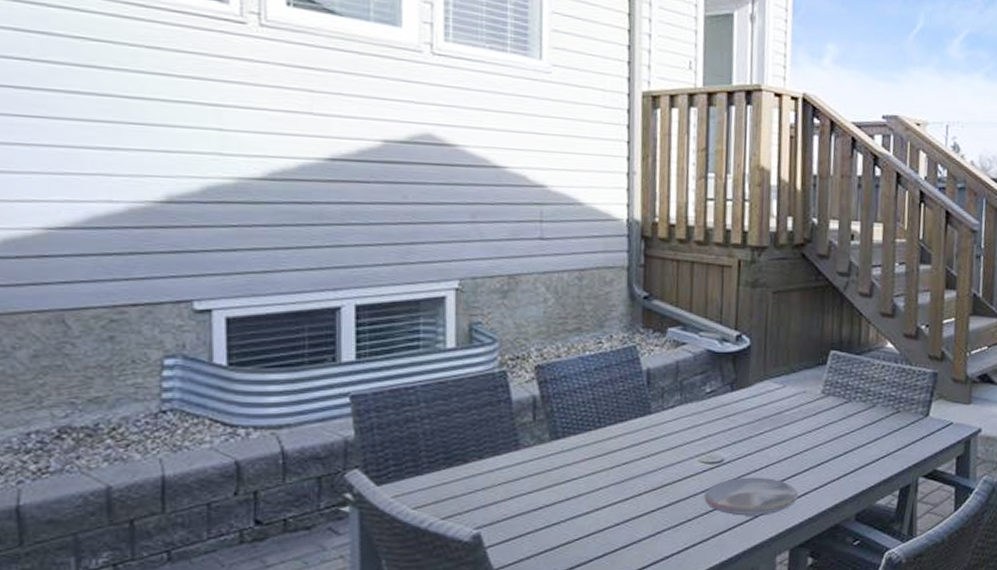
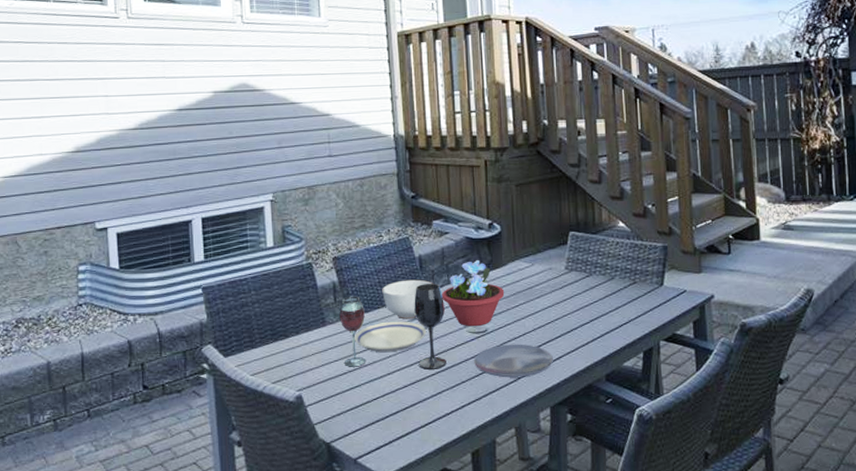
wineglass: none [538,414,572,501] -> present [339,296,366,367]
plate: none [556,446,648,483] -> present [355,321,426,352]
bowl: none [596,397,662,445] -> present [382,279,433,320]
wine glass: none [635,403,674,505] -> present [414,283,446,370]
potted flower: none [671,378,748,455] -> present [442,260,505,326]

